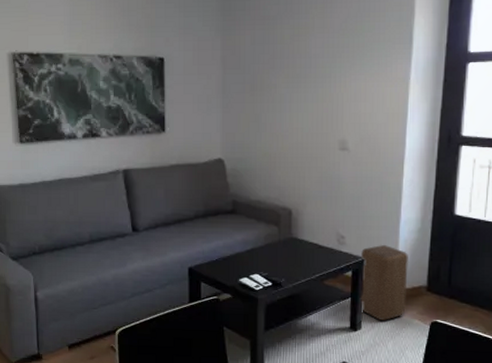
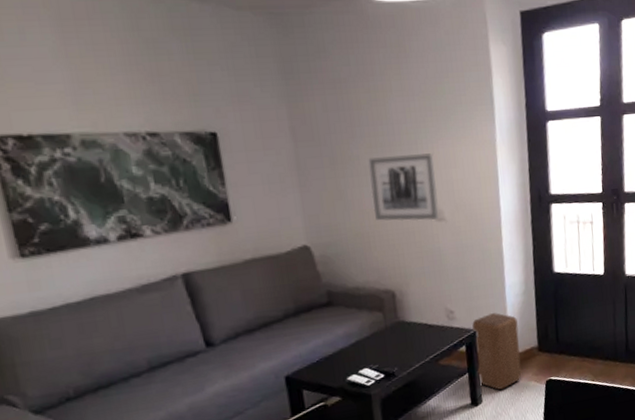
wall art: none [282,87,345,149] -> present [368,153,439,221]

